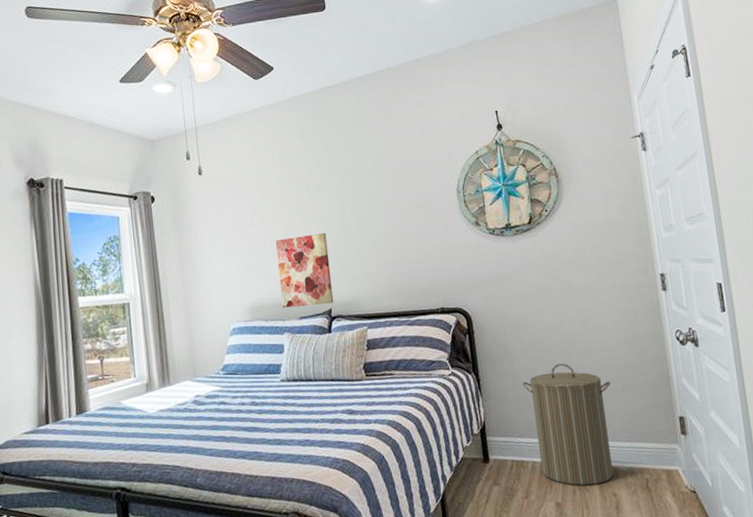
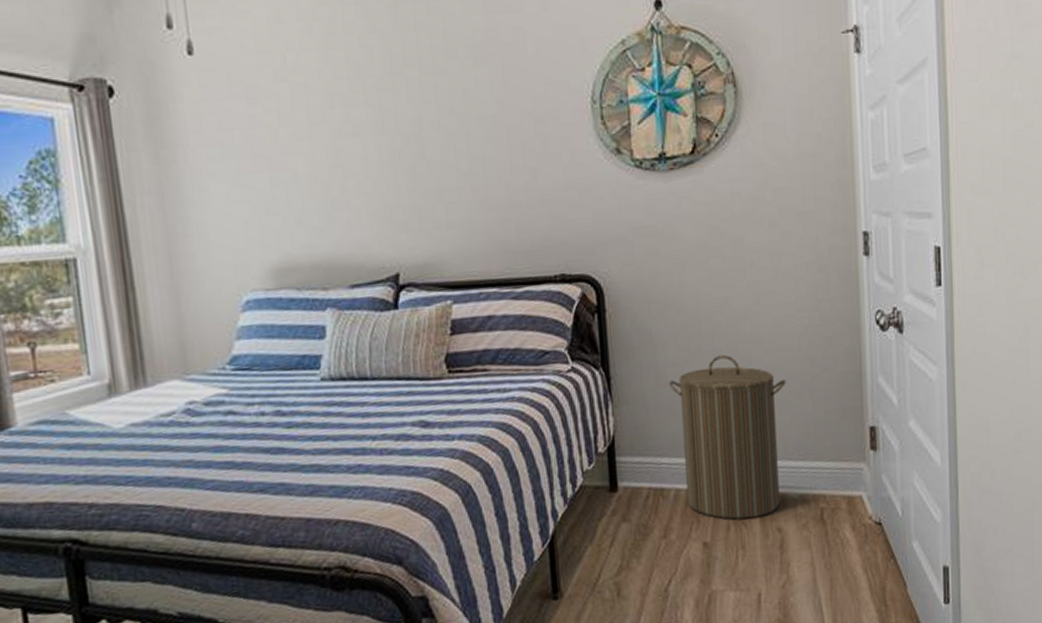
wall art: present [275,232,334,308] -> none [313,156,403,271]

